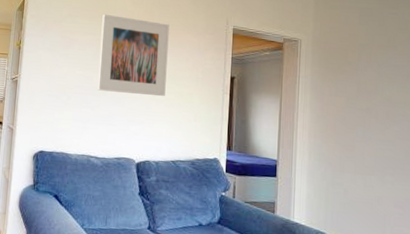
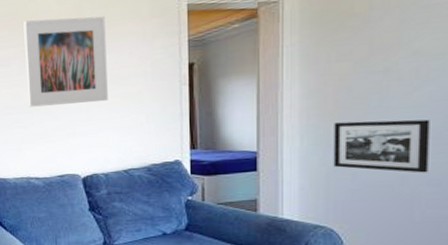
picture frame: none [331,145,396,196] -> present [333,119,430,173]

